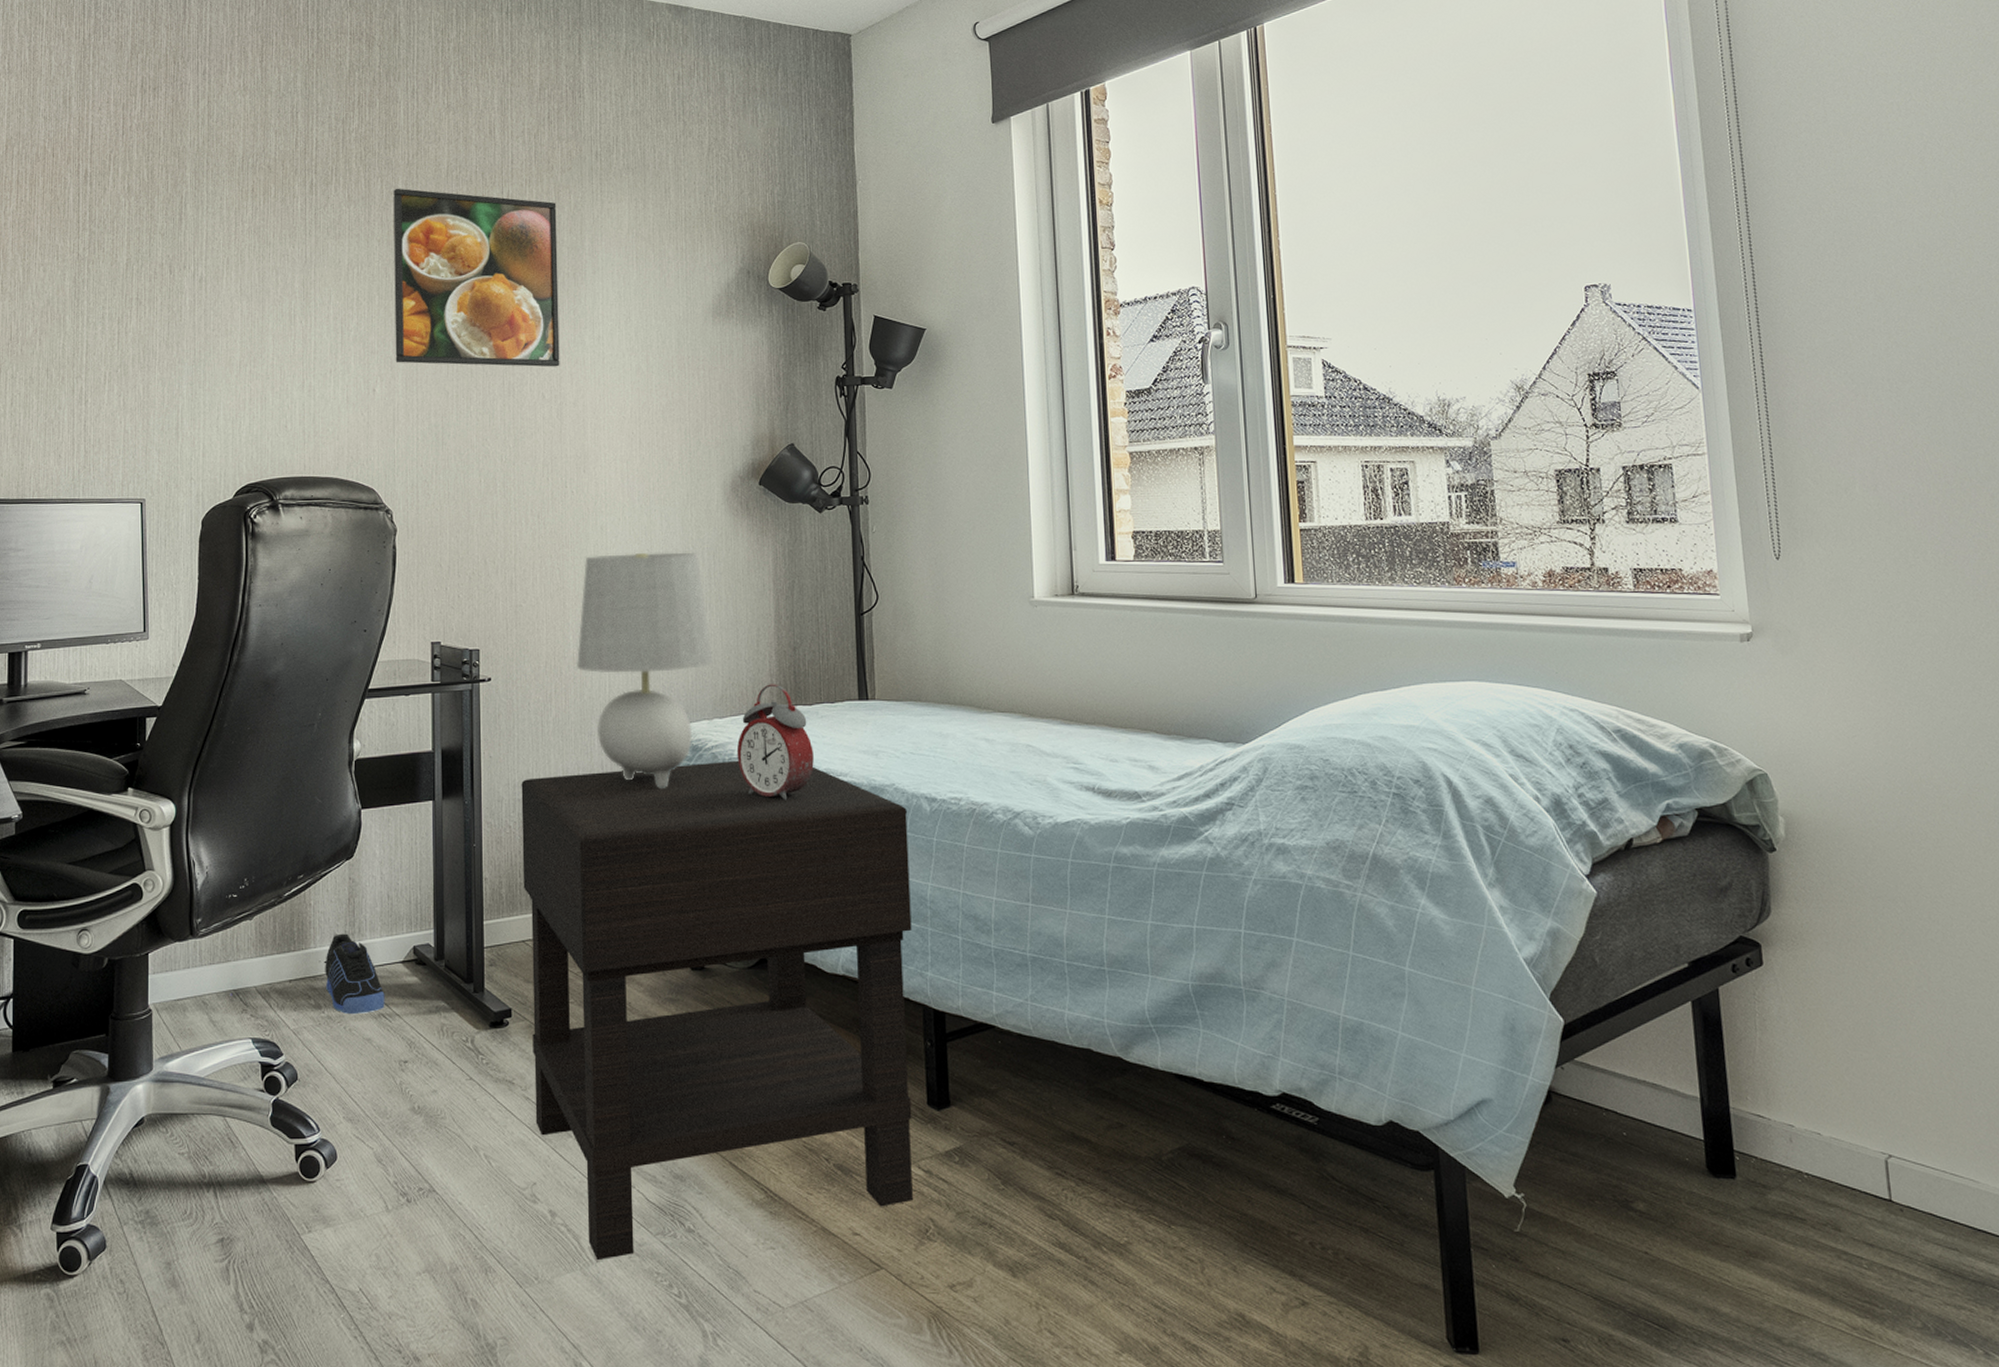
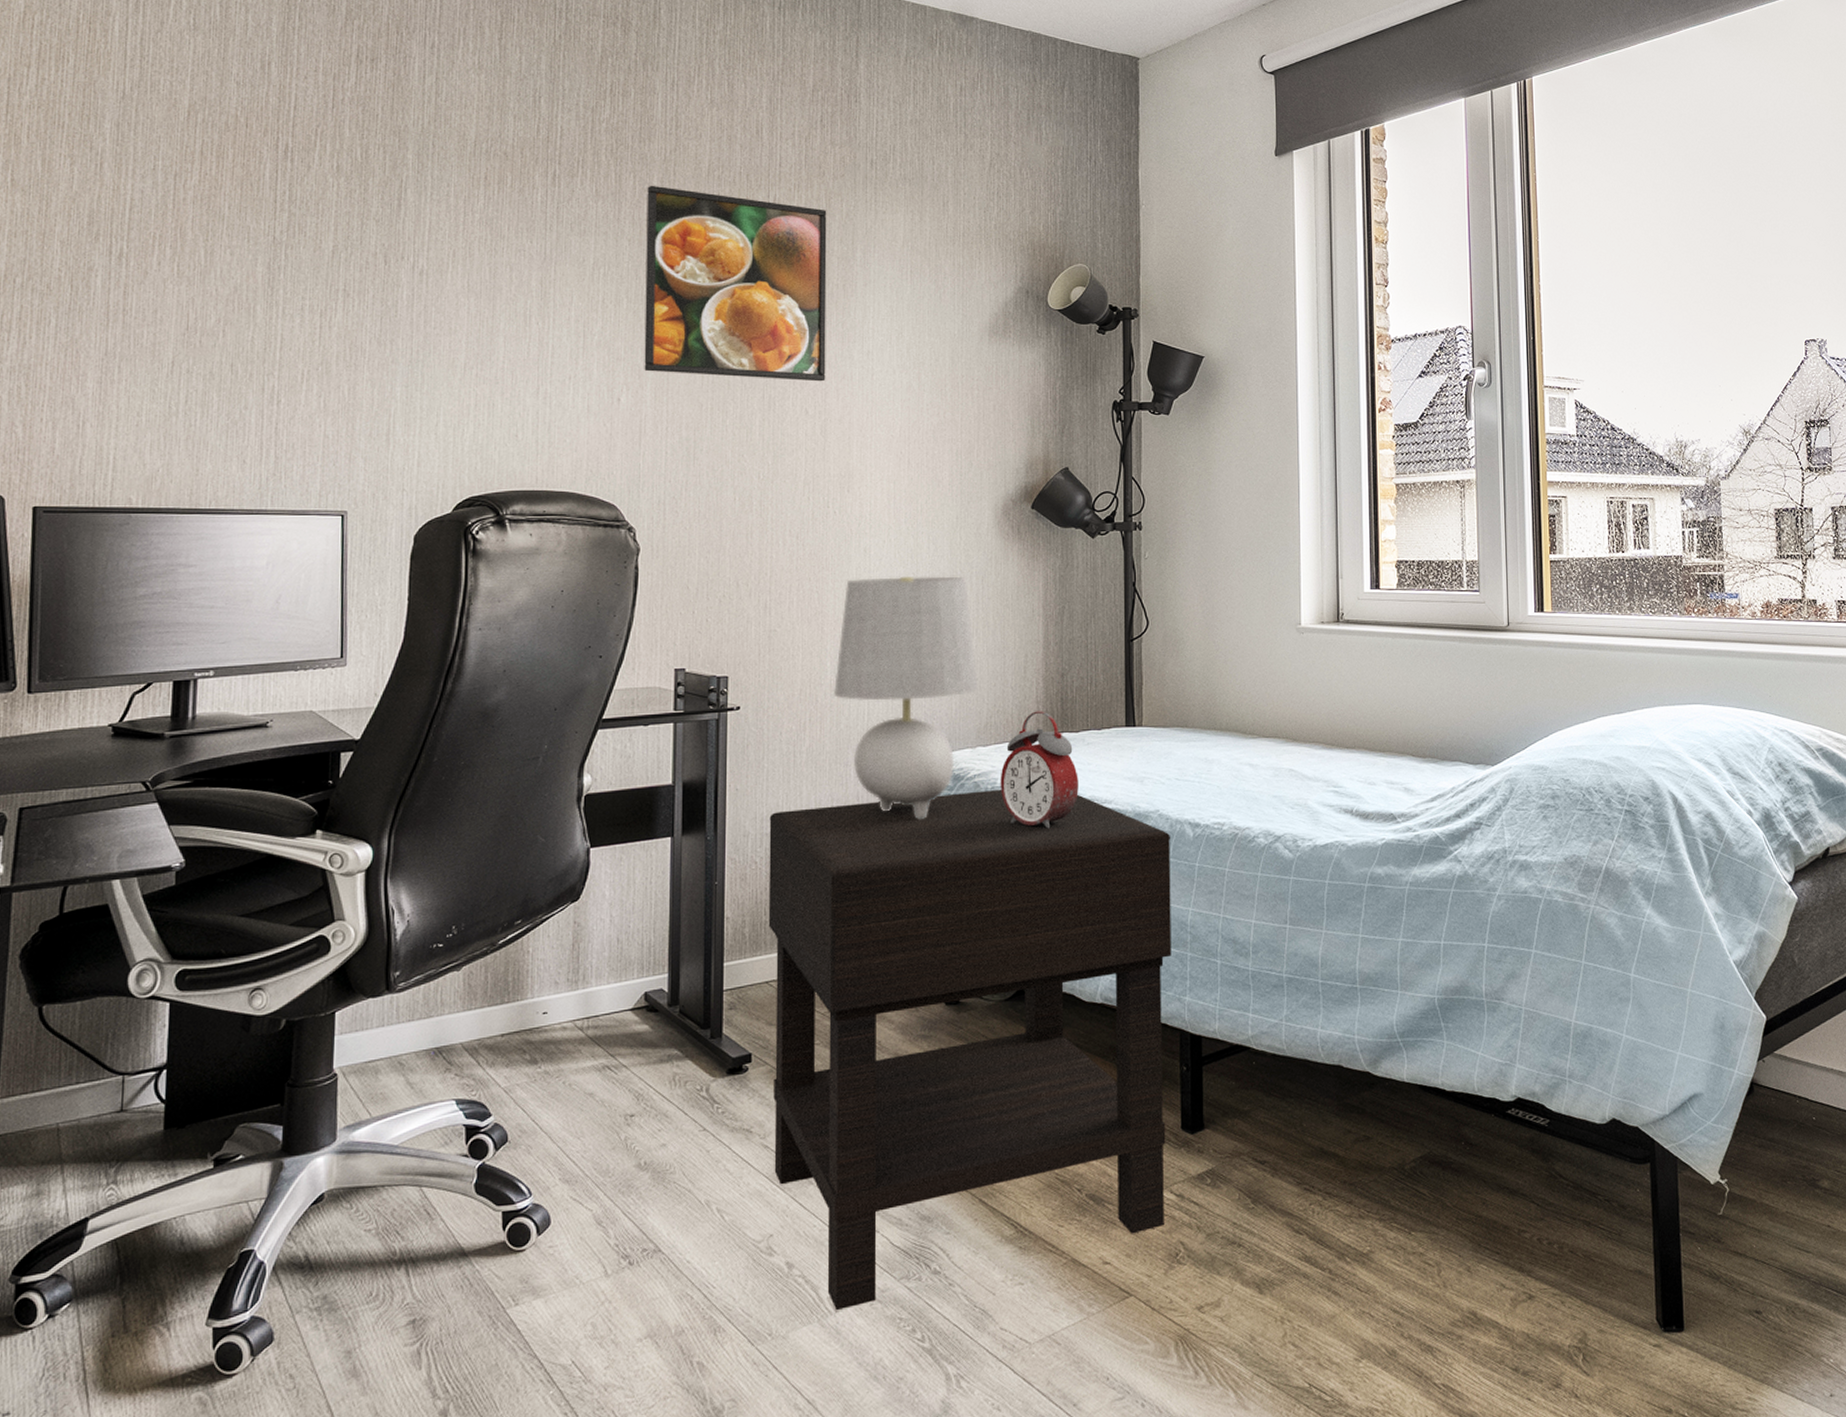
sneaker: present [325,933,385,1014] -> none [543,981,611,1068]

